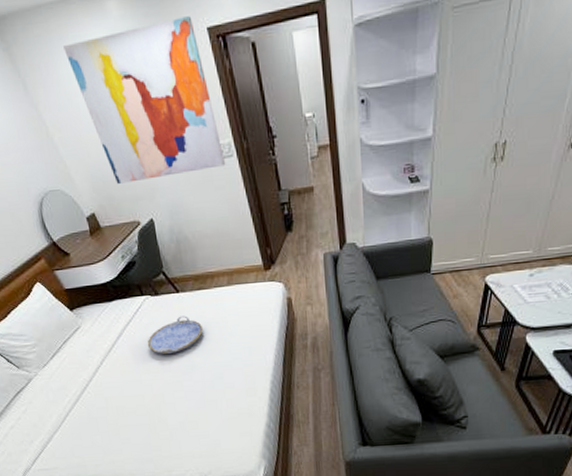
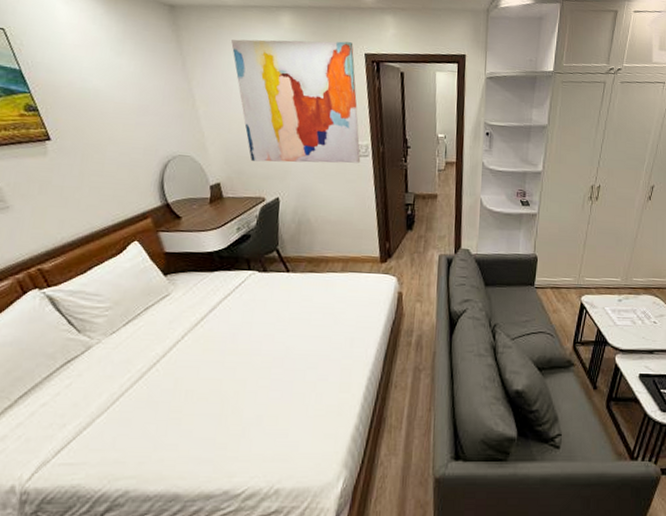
serving tray: present [147,315,203,354] -> none [241,296,306,335]

